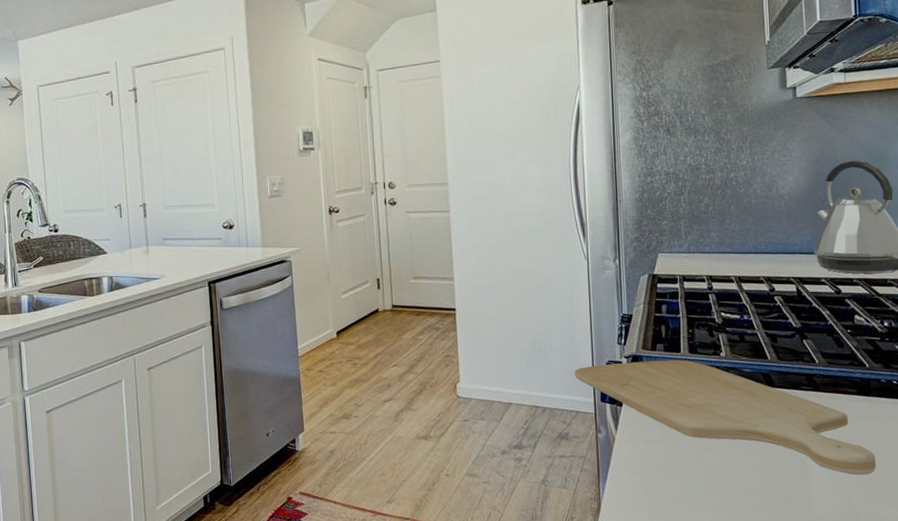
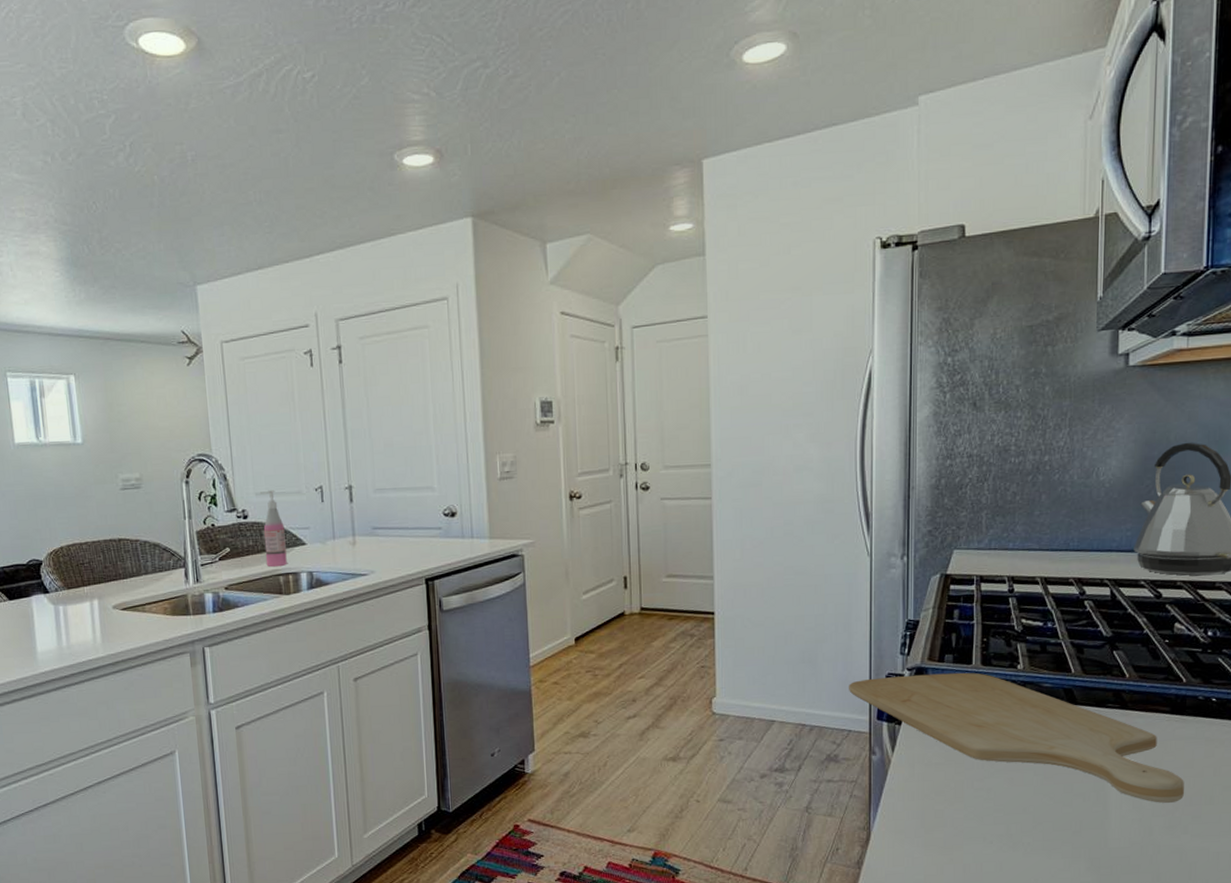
soap dispenser: none [69,207,91,273] -> present [260,490,287,568]

